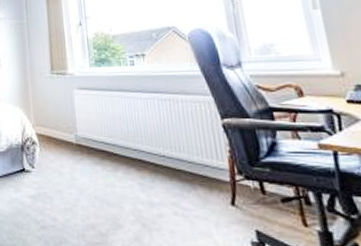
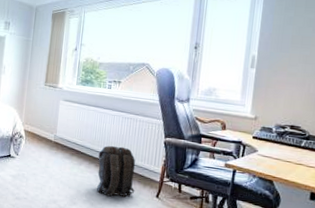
backpack: none [137,139,200,211] -> present [97,145,136,198]

